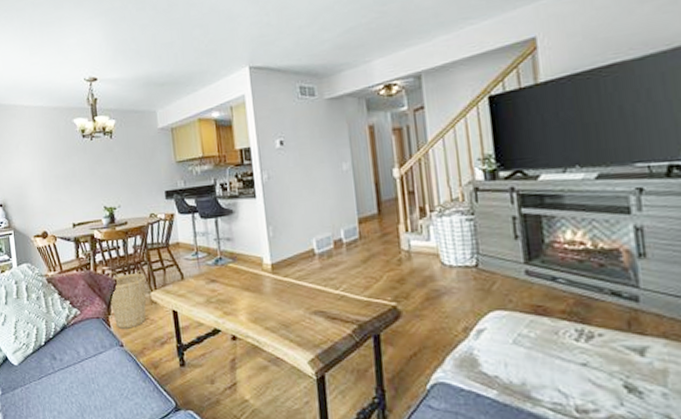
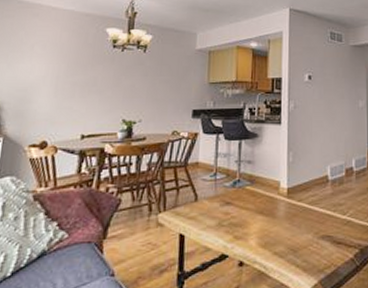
basket: present [108,269,147,329] -> none [109,188,156,255]

